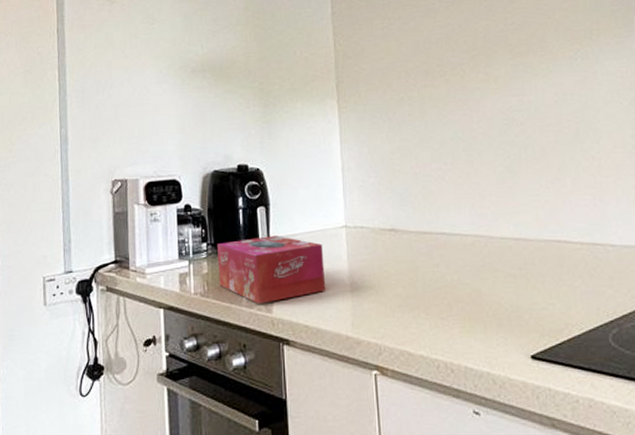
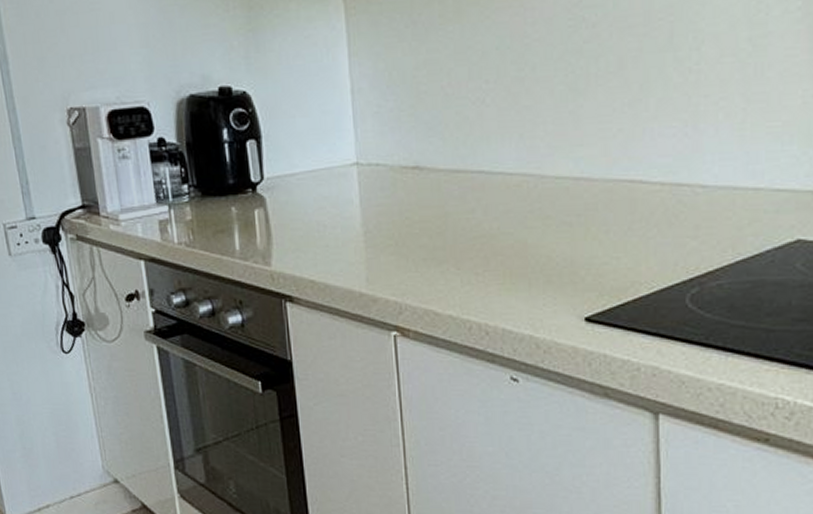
tissue box: present [216,234,326,304] -> none [200,174,335,256]

